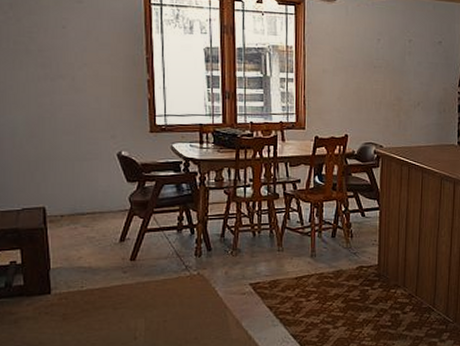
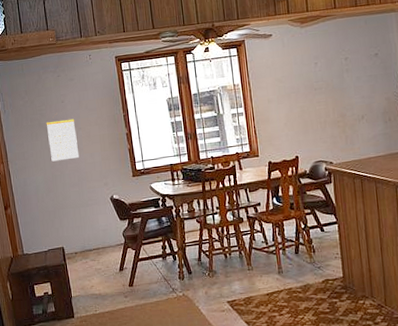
calendar: none [36,48,81,100] -> present [46,118,80,162]

